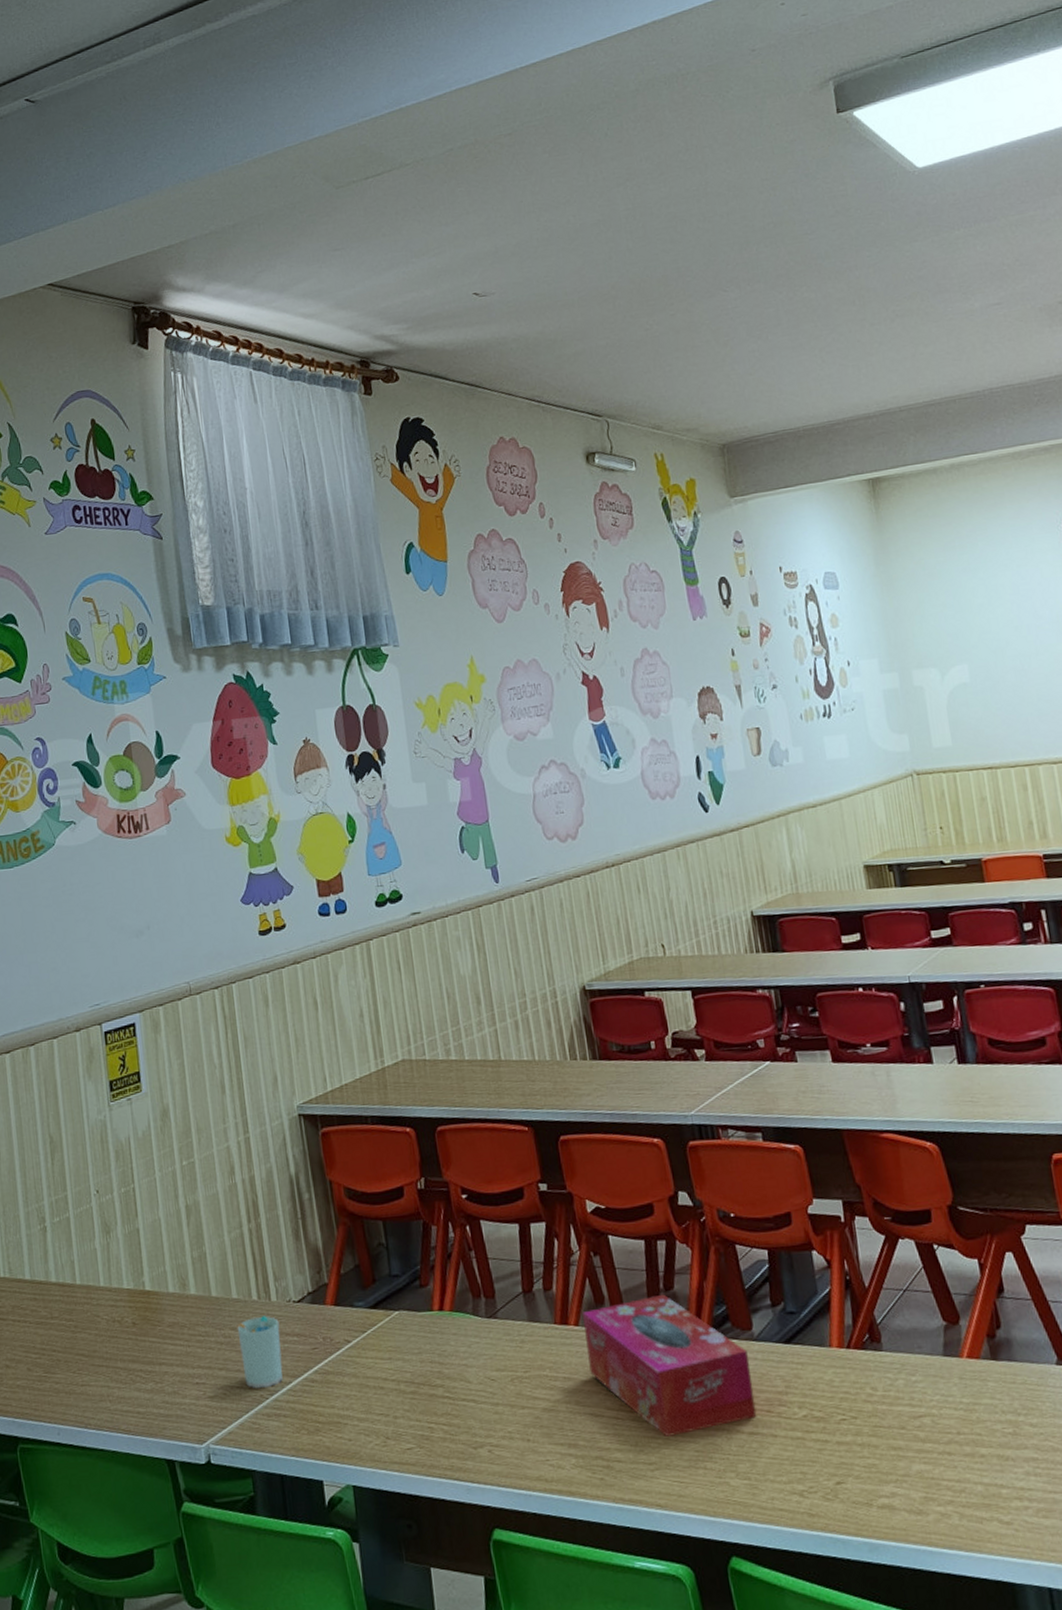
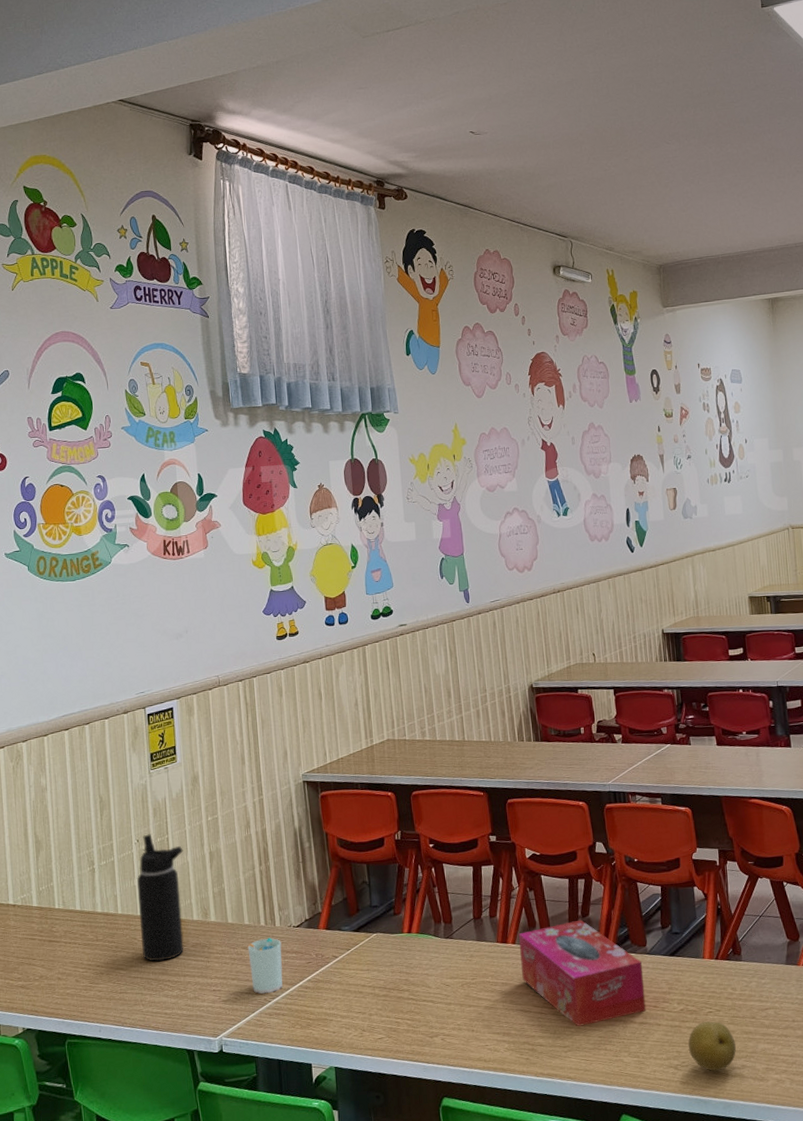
water bottle: none [97,1182,159,1347] -> present [136,834,184,962]
fruit: none [815,1432,882,1501] -> present [688,1021,736,1072]

